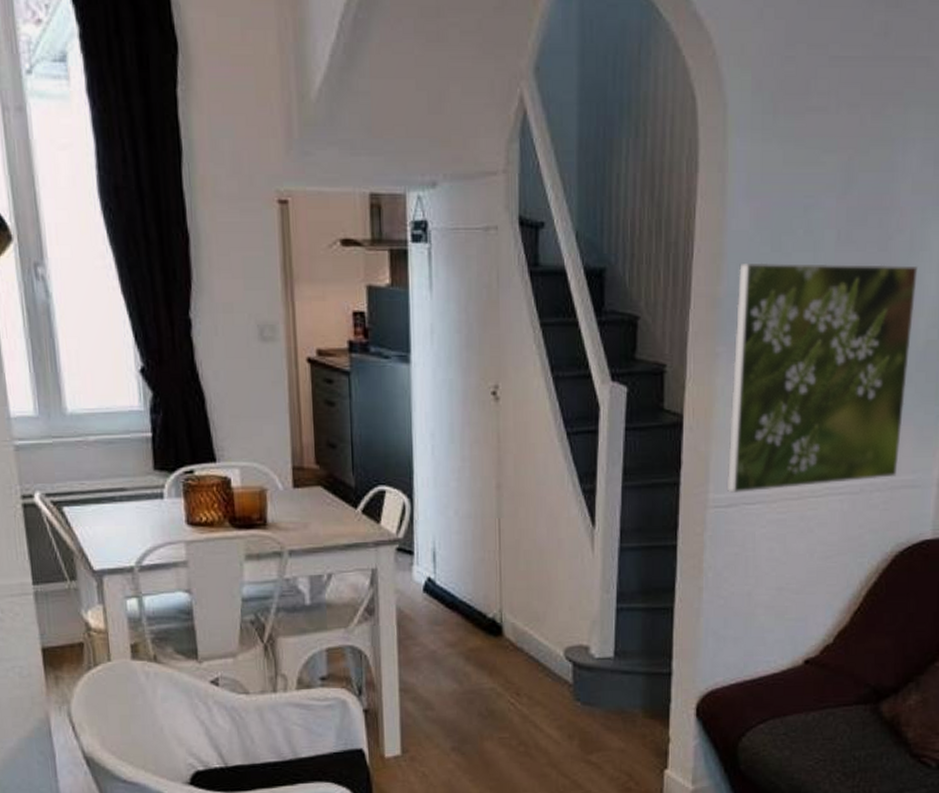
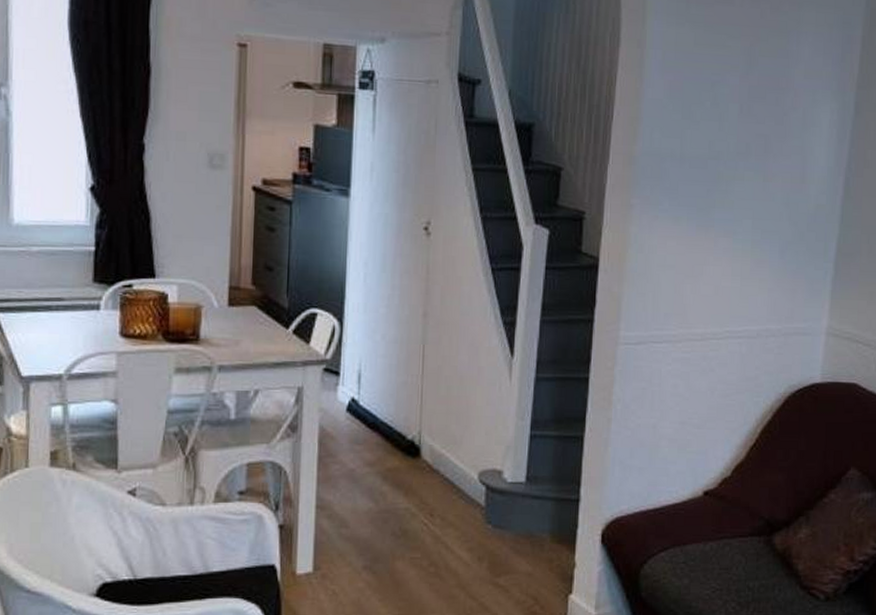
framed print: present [728,262,918,493] -> none [637,127,809,332]

